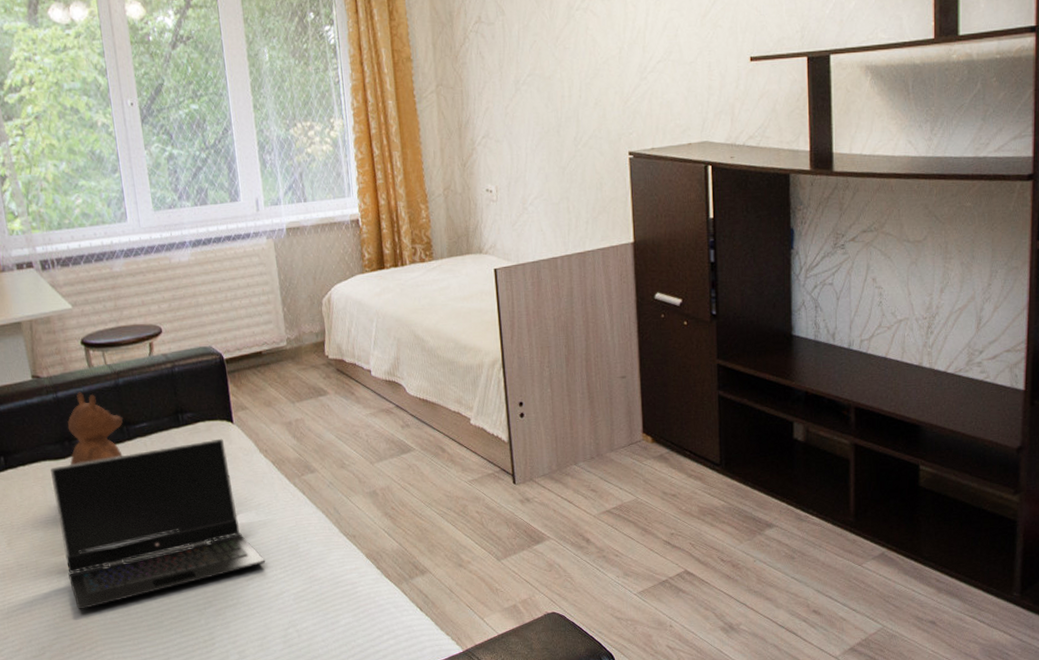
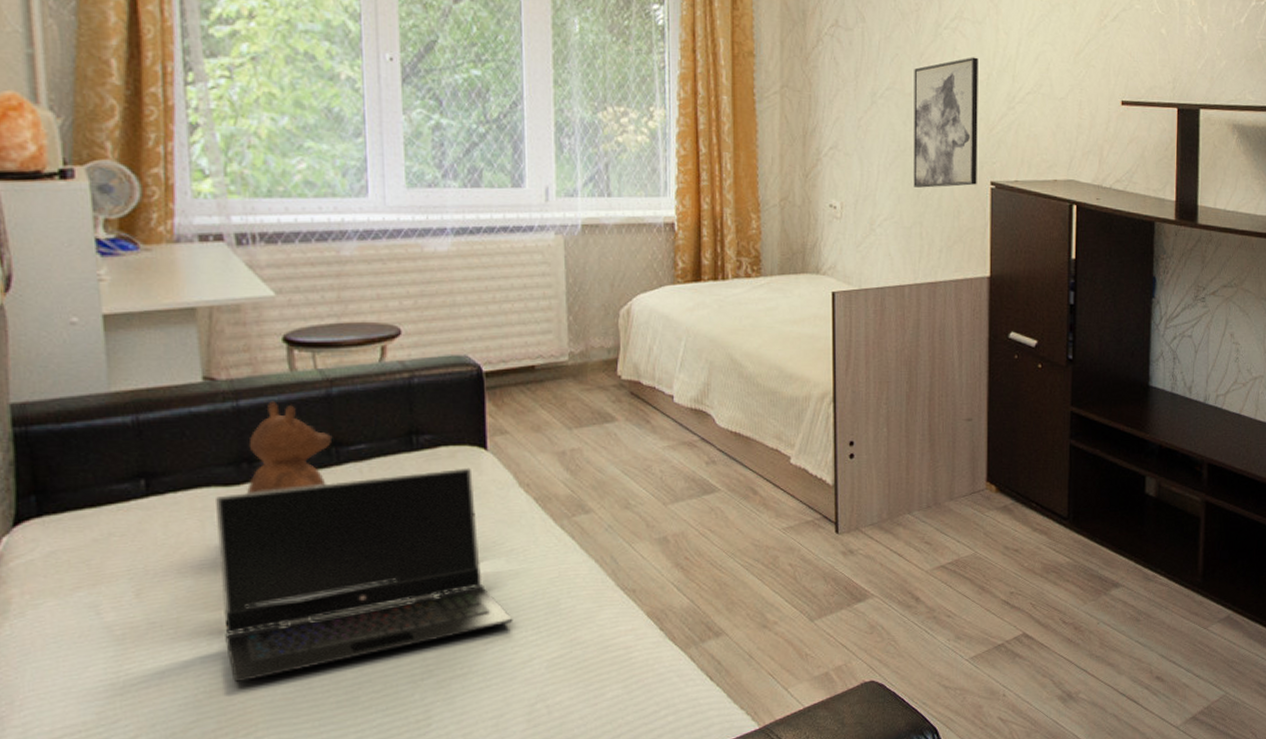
wall art: none [551,33,616,165] -> present [913,57,978,188]

